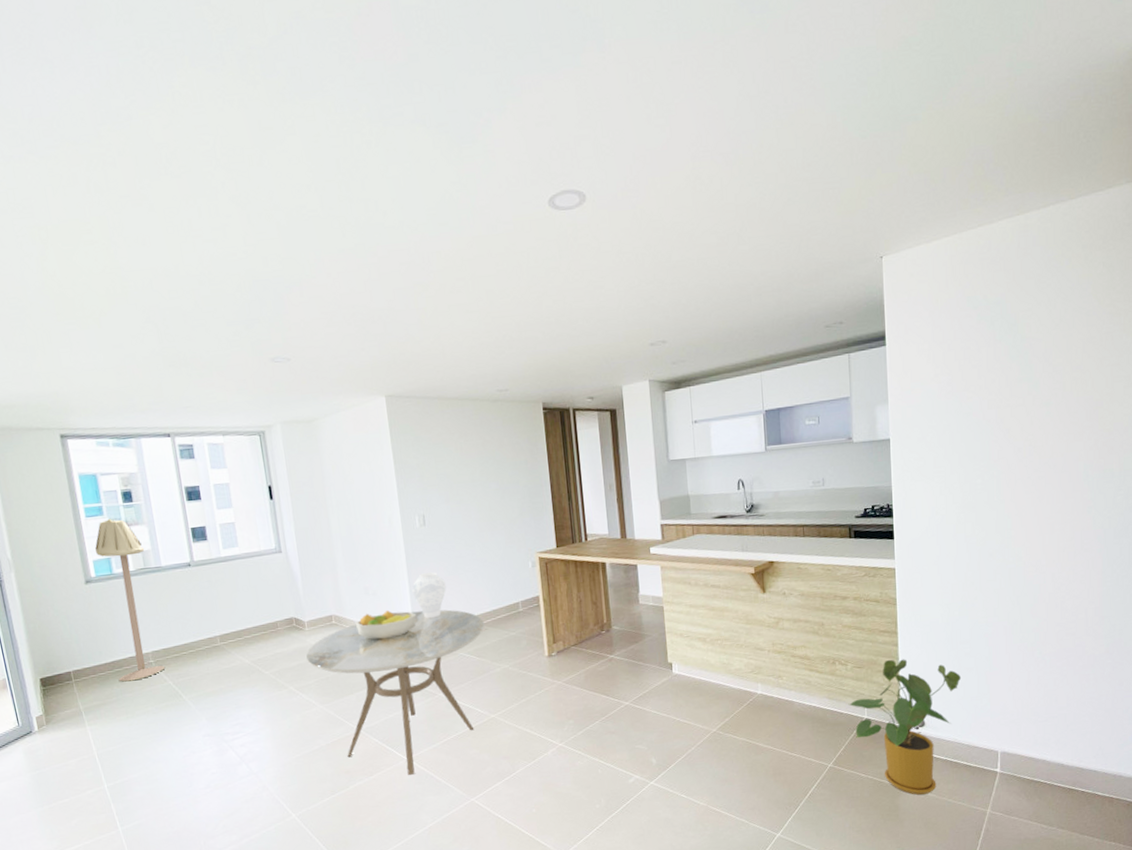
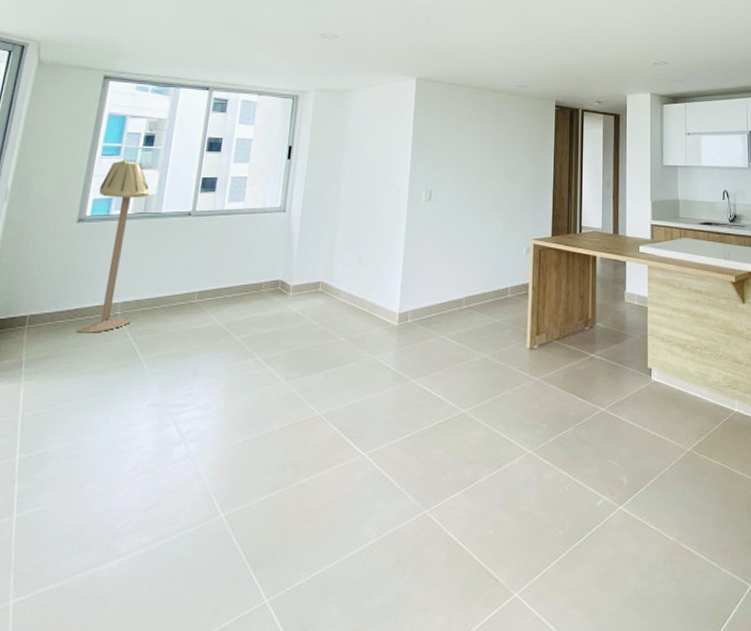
dining table: present [306,609,485,775] -> none [282,287,471,474]
fruit bowl: present [356,609,417,640] -> none [342,282,405,313]
vase: present [412,572,446,619] -> none [405,248,440,296]

